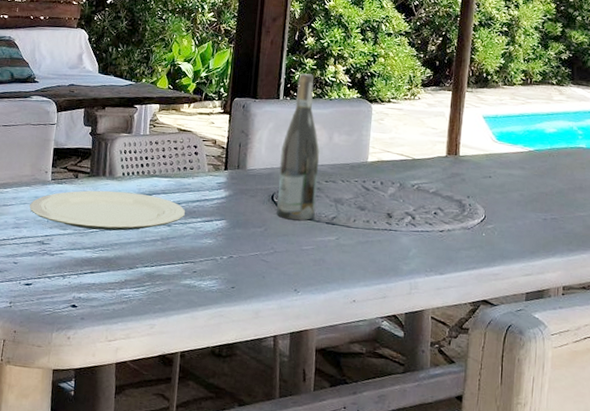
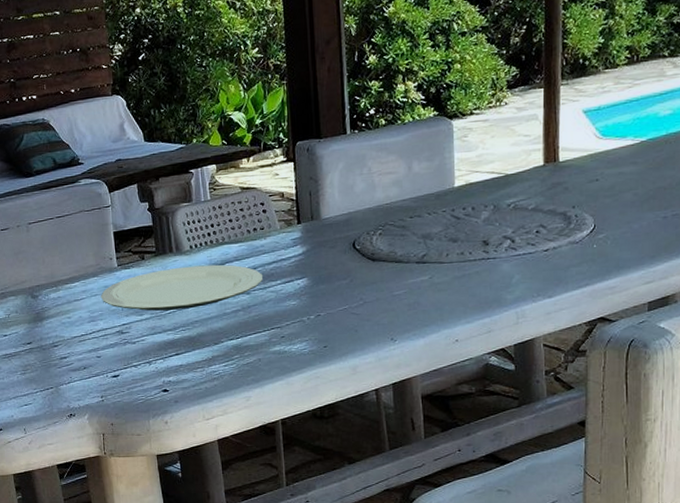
wine bottle: present [276,73,320,220] -> none [356,98,403,266]

